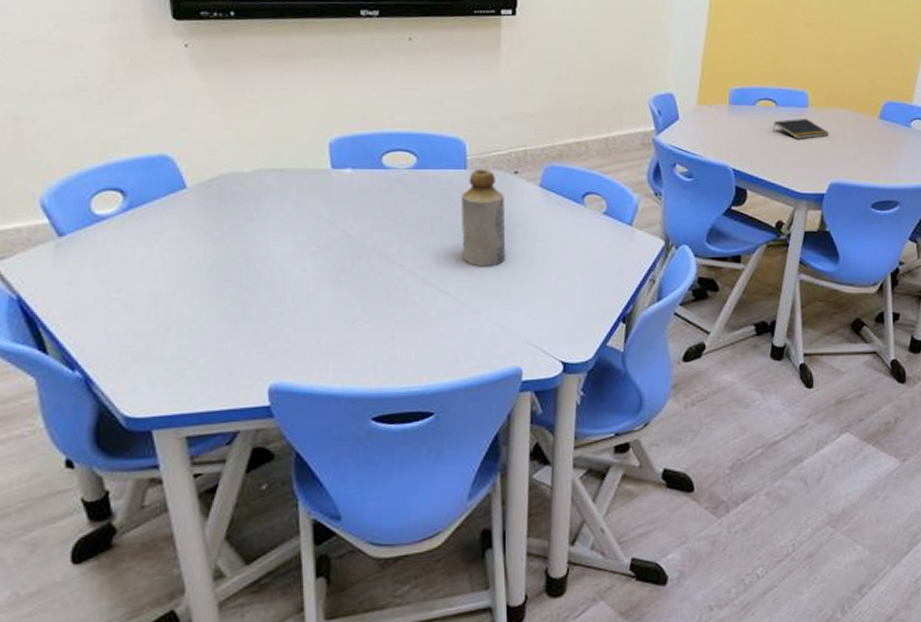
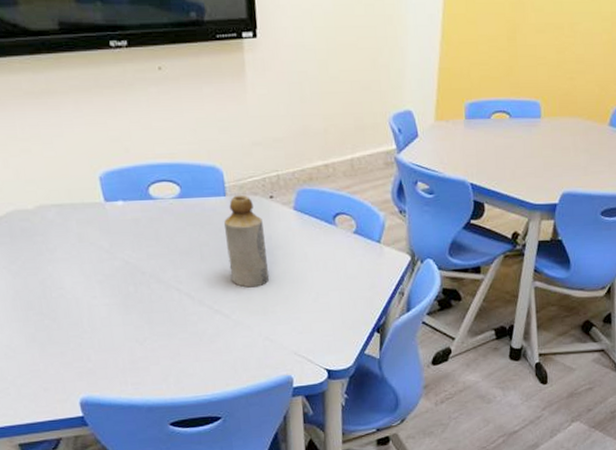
notepad: present [773,119,829,139] -> none [507,130,561,151]

